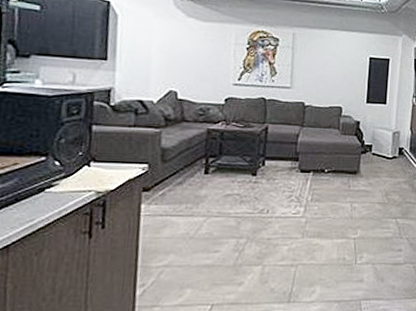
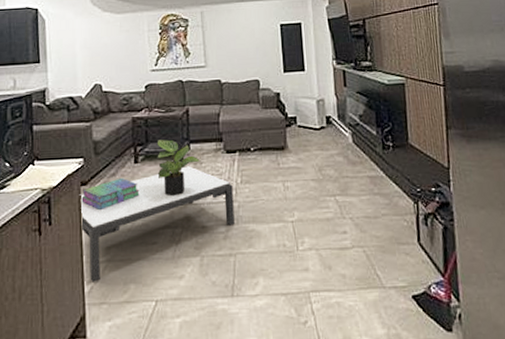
coffee table: none [137,181,303,286] -> present [80,166,235,282]
stack of books: none [141,186,207,217] -> present [81,177,140,211]
potted plant: none [227,152,275,209] -> present [157,139,201,197]

